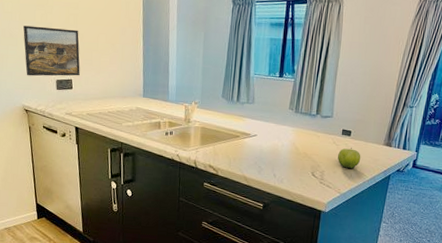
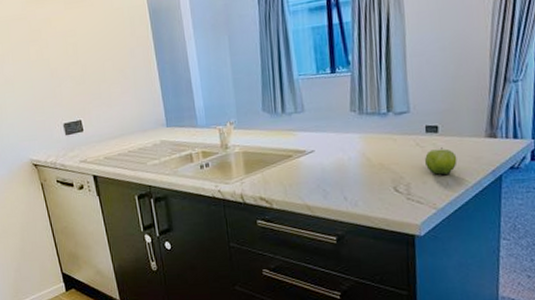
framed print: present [23,25,80,77] -> none [18,61,89,125]

